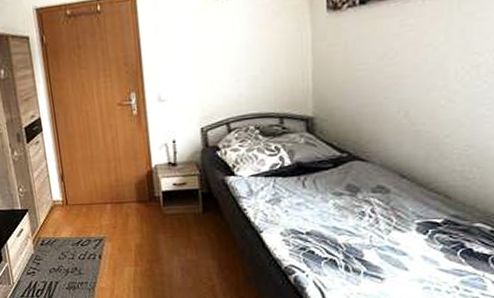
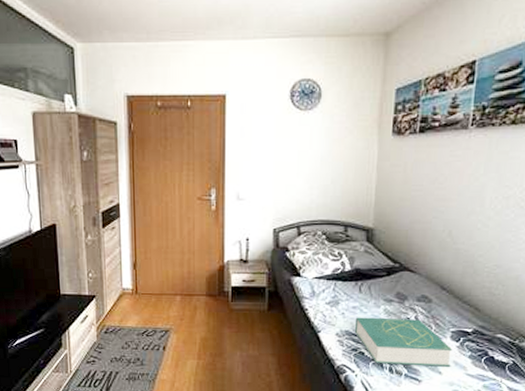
book: none [302,212,420,263] -> present [355,317,453,367]

